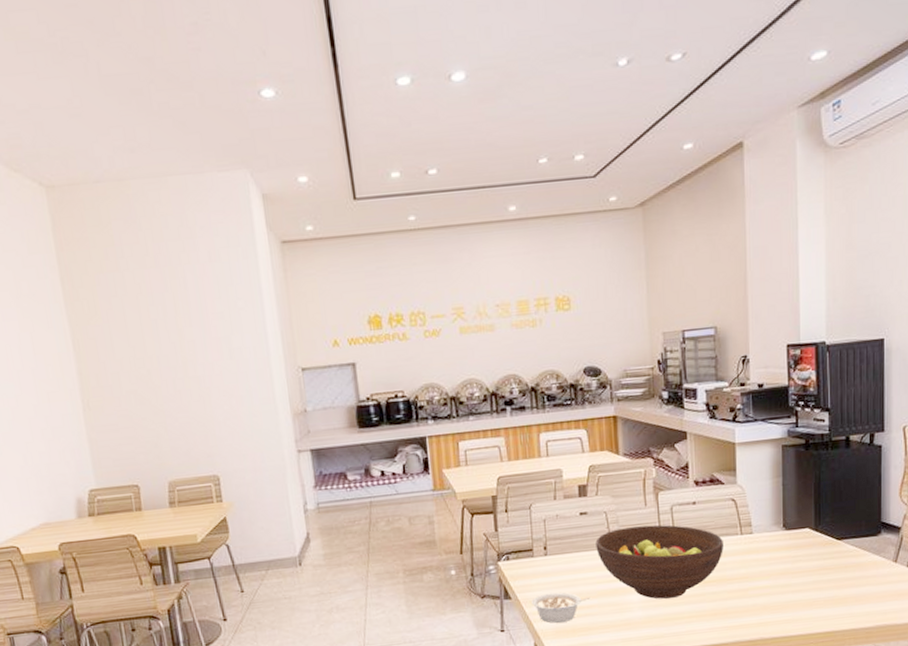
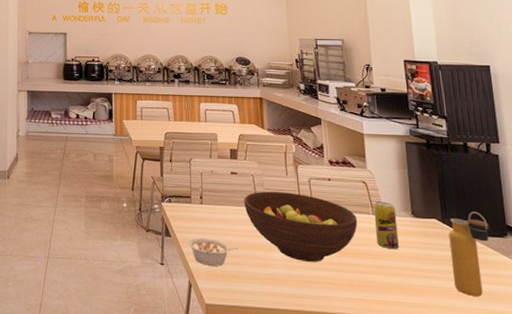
beverage can: none [742,517,767,570] -> present [373,201,399,250]
water bottle: none [821,512,864,603] -> present [448,211,490,296]

